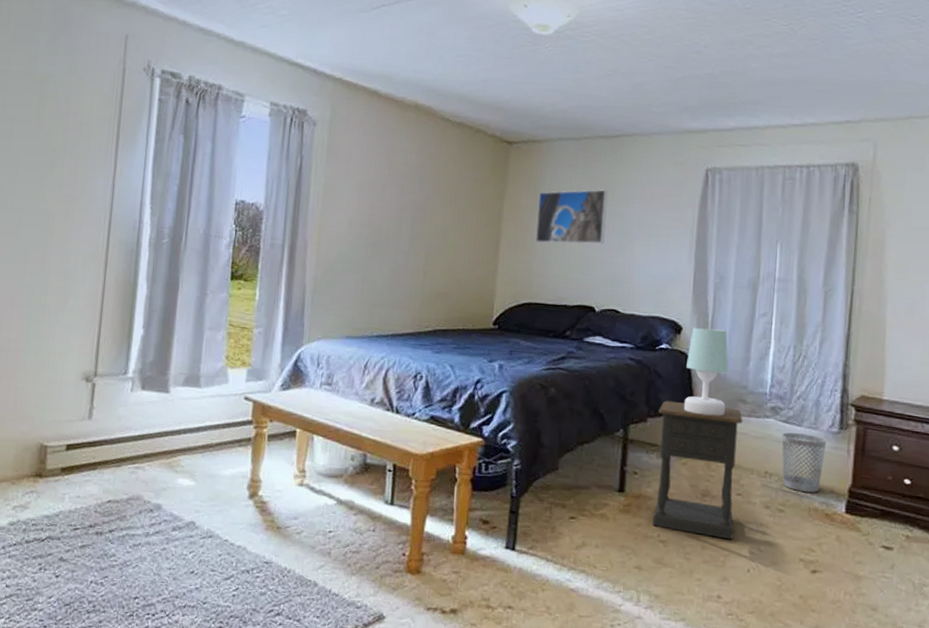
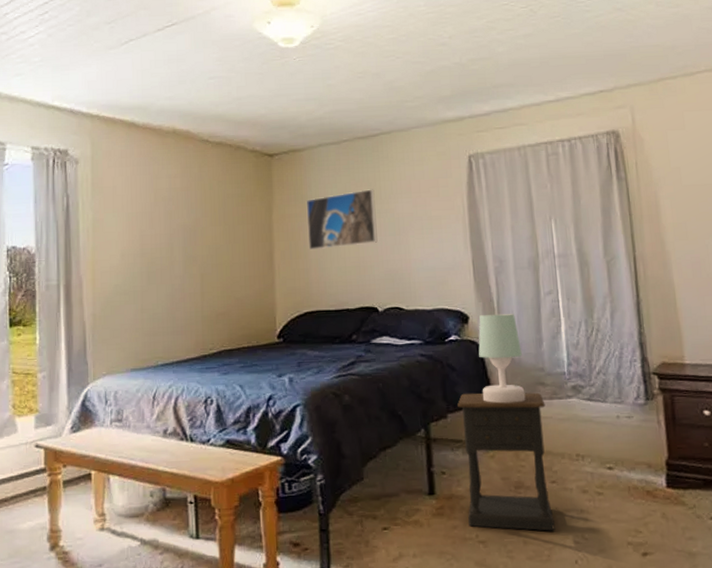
wastebasket: present [781,432,827,492] -> none [587,409,636,471]

